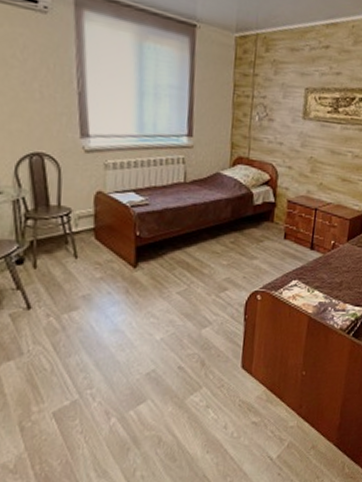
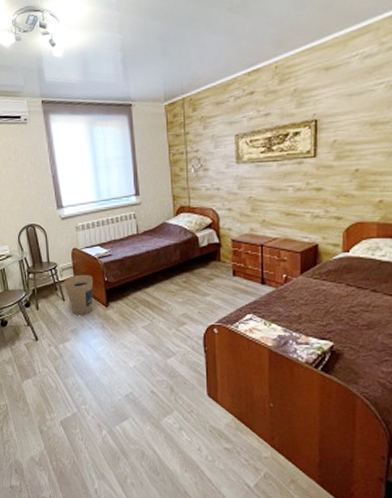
trash can: none [78,225,122,279] -> present [64,274,94,316]

